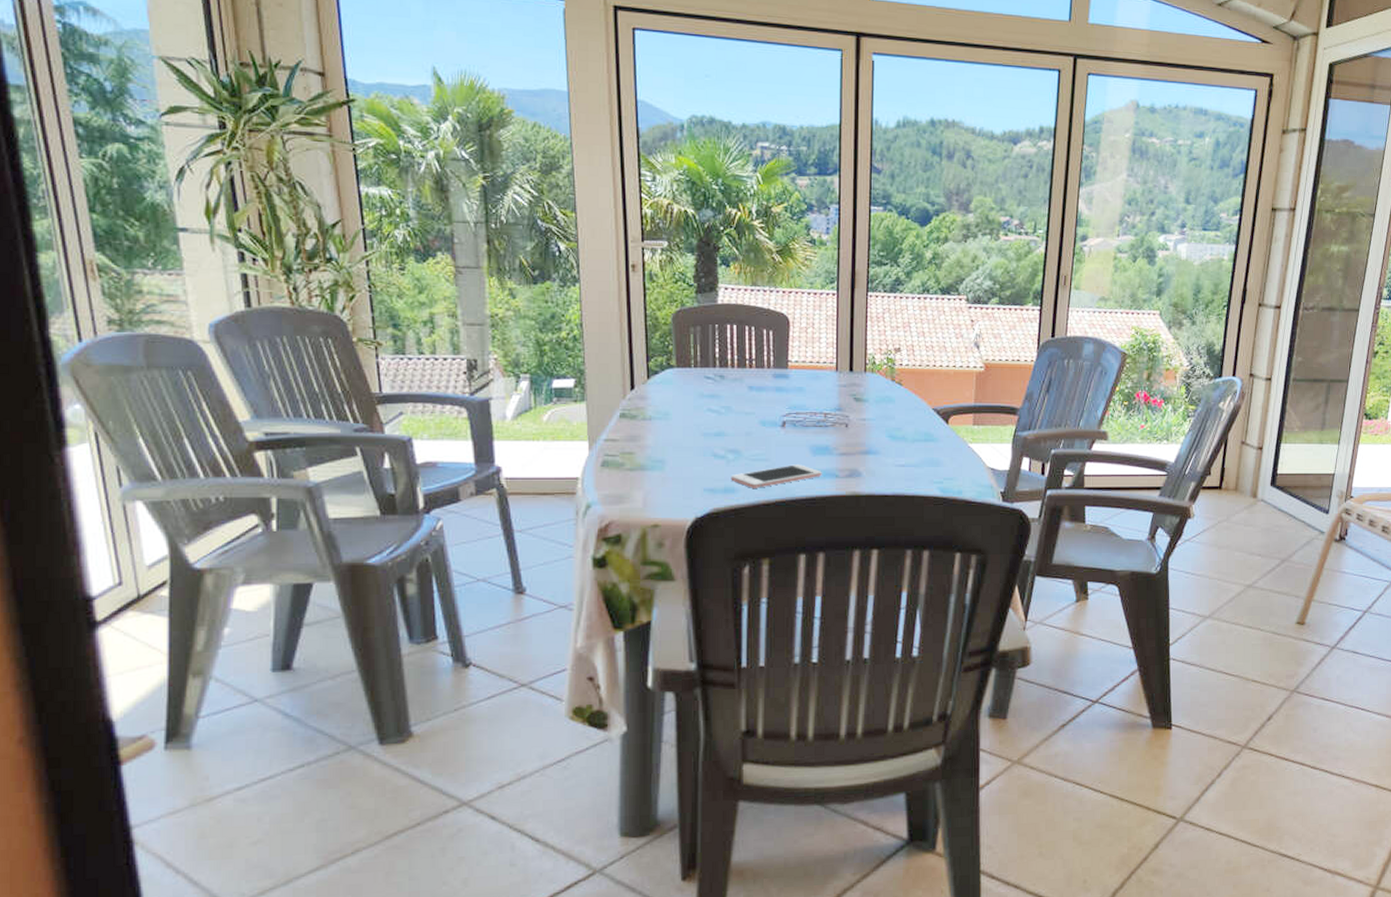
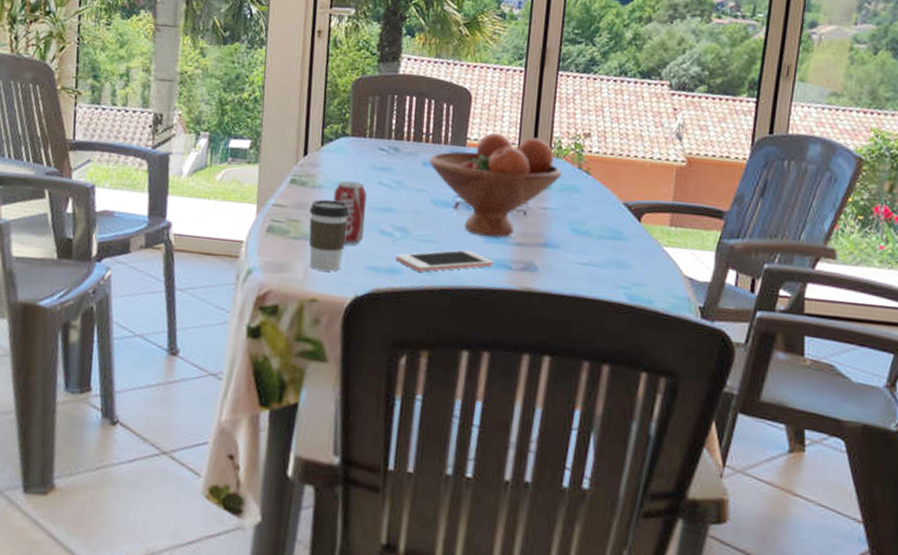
coffee cup: none [642,430,683,497] -> present [309,199,350,272]
beverage can: none [664,411,698,471] -> present [333,181,367,245]
fruit bowl: none [754,353,877,450] -> present [429,132,562,238]

